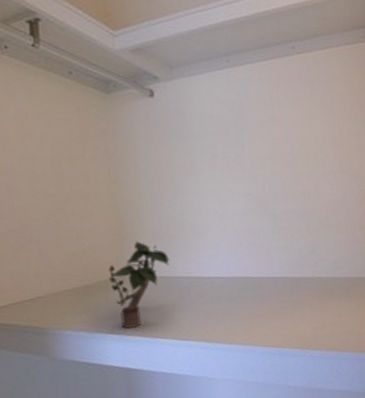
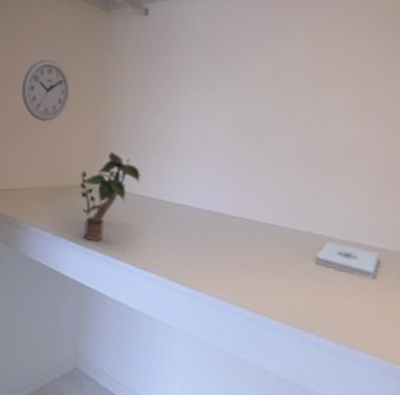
wall clock: none [19,153,81,222] -> present [21,59,70,122]
notepad: none [315,280,357,301] -> present [315,241,380,280]

